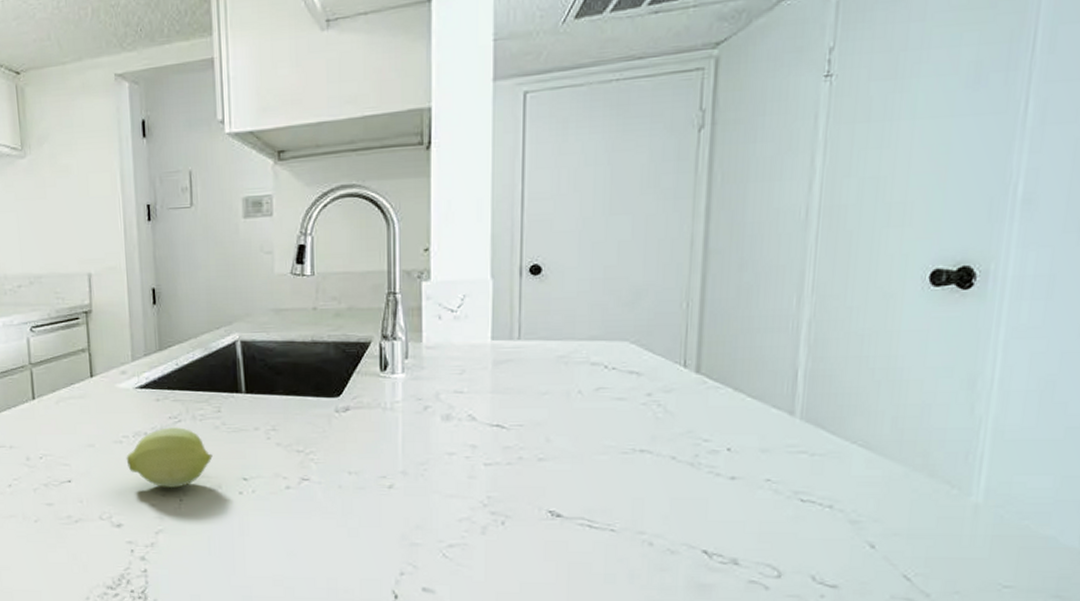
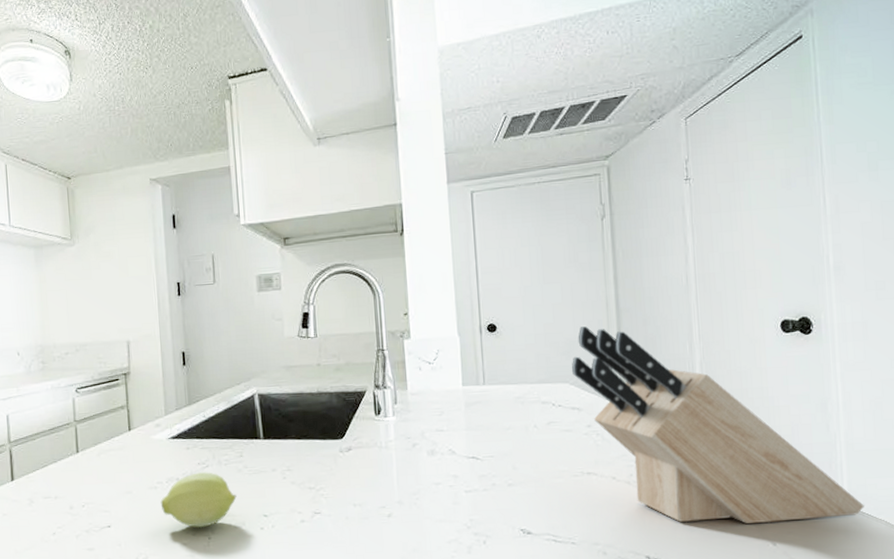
knife block: none [635,271,1004,522] -> present [572,326,864,524]

